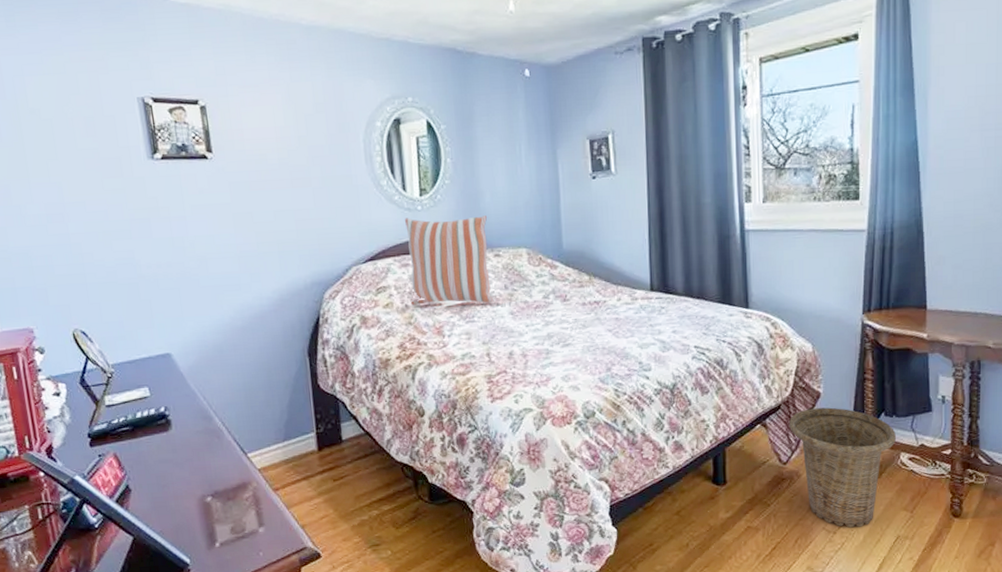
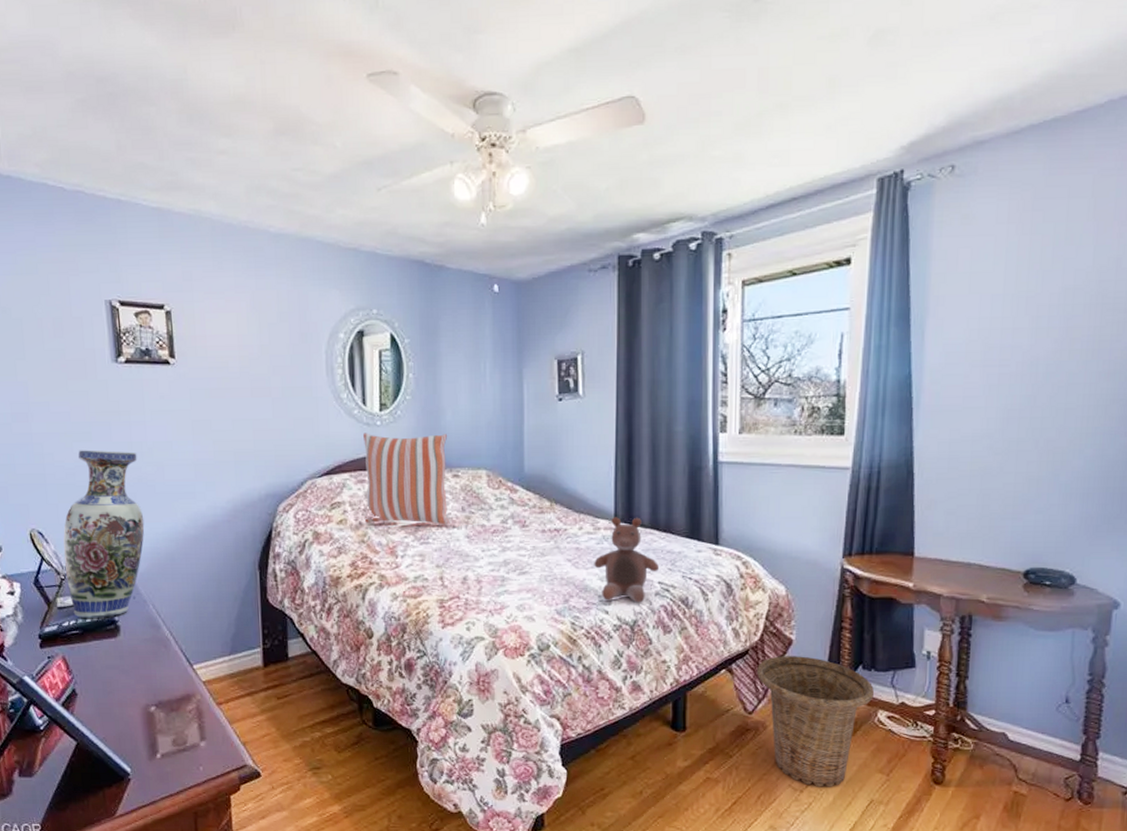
vase: none [107,247,191,415] -> present [63,450,145,618]
stuffed bear: none [633,286,695,367] -> present [594,517,660,603]

